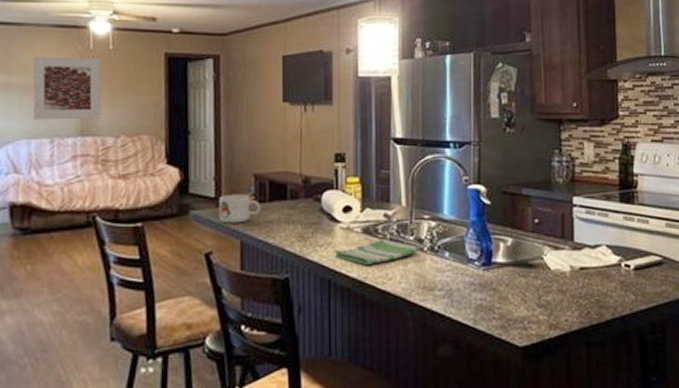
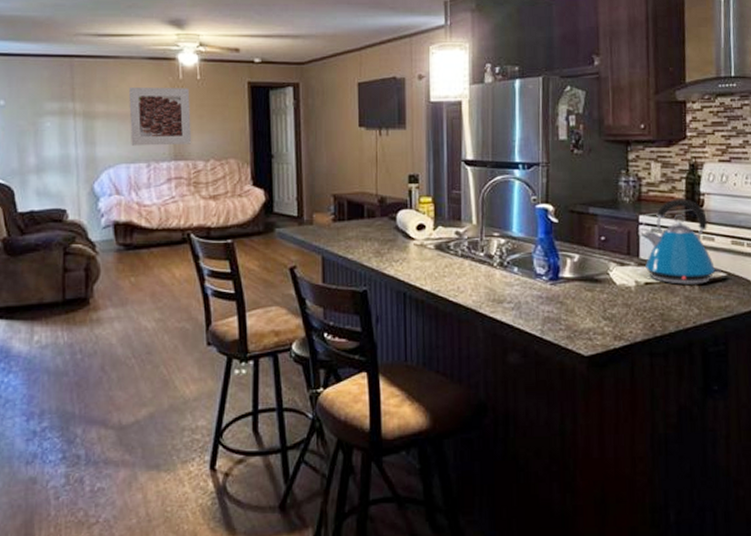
mug: present [219,194,261,224] -> none [301,213,340,240]
dish towel: present [334,239,421,265] -> none [408,255,491,279]
kettle: none [578,180,656,269] -> present [644,199,721,285]

